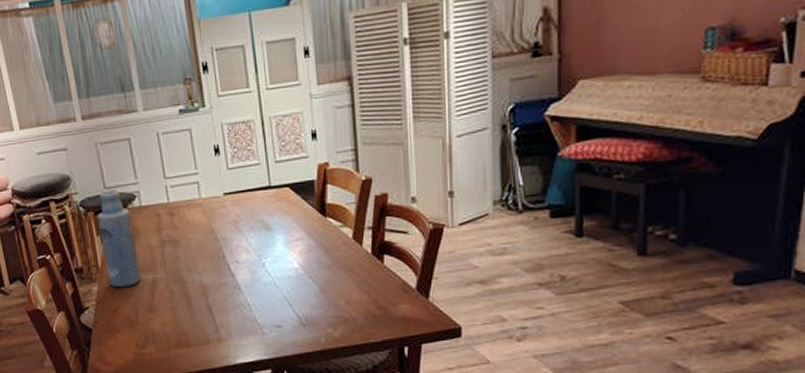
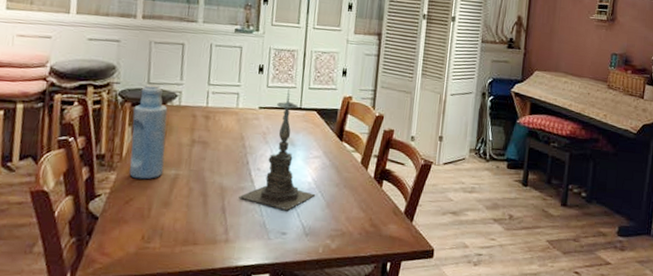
candle holder: none [222,165,306,302] -> present [238,87,316,210]

